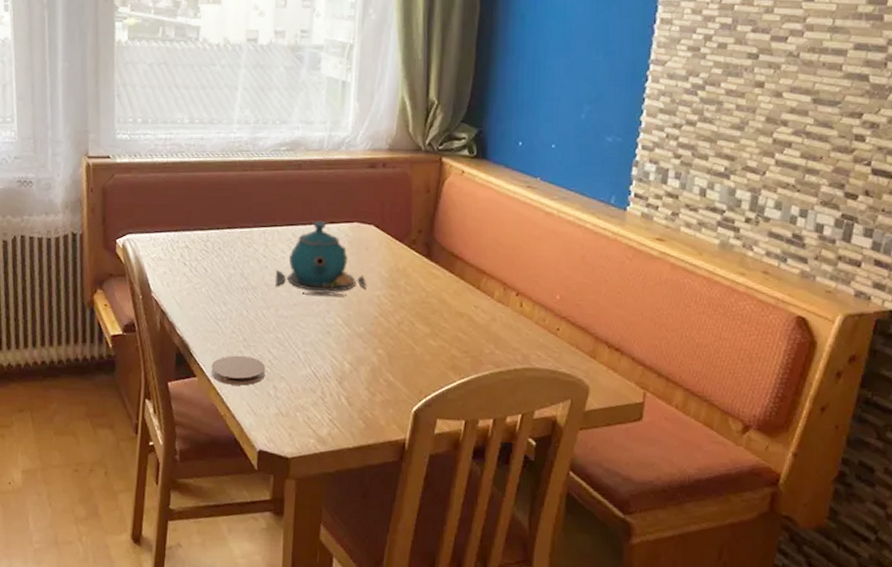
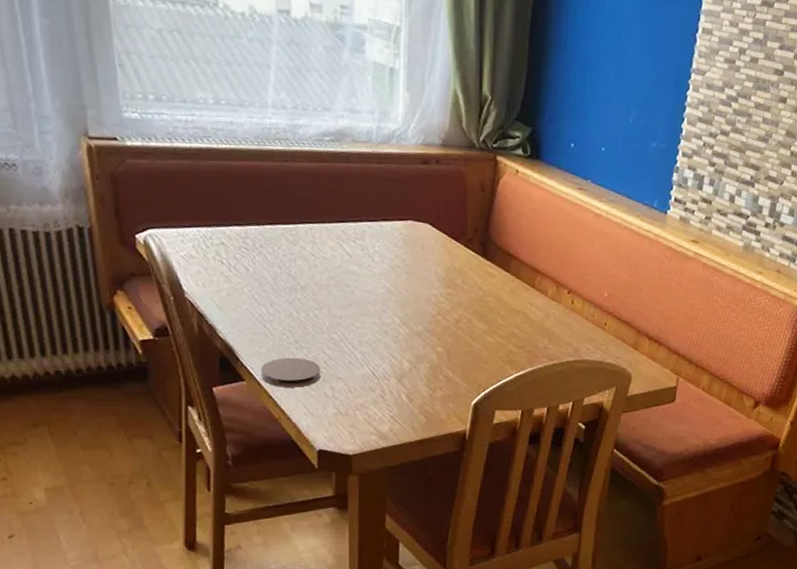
teapot: present [276,221,366,297] -> none [327,218,423,296]

